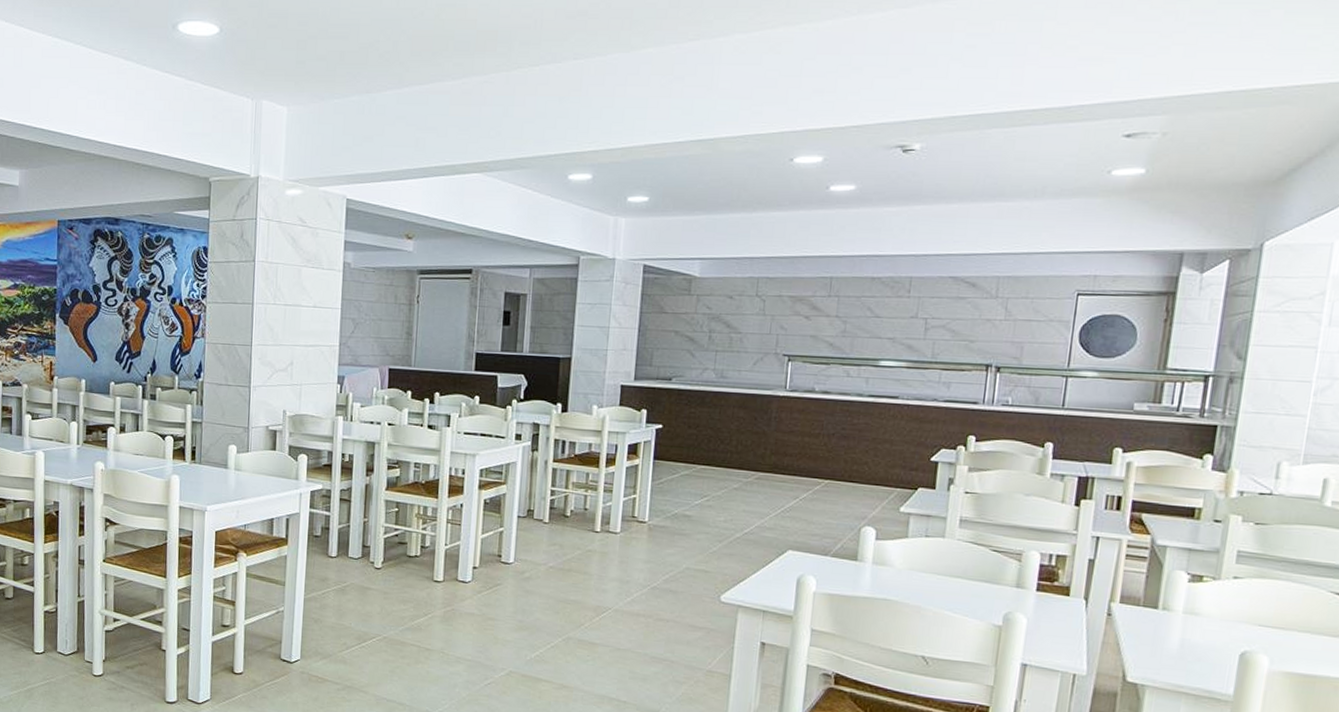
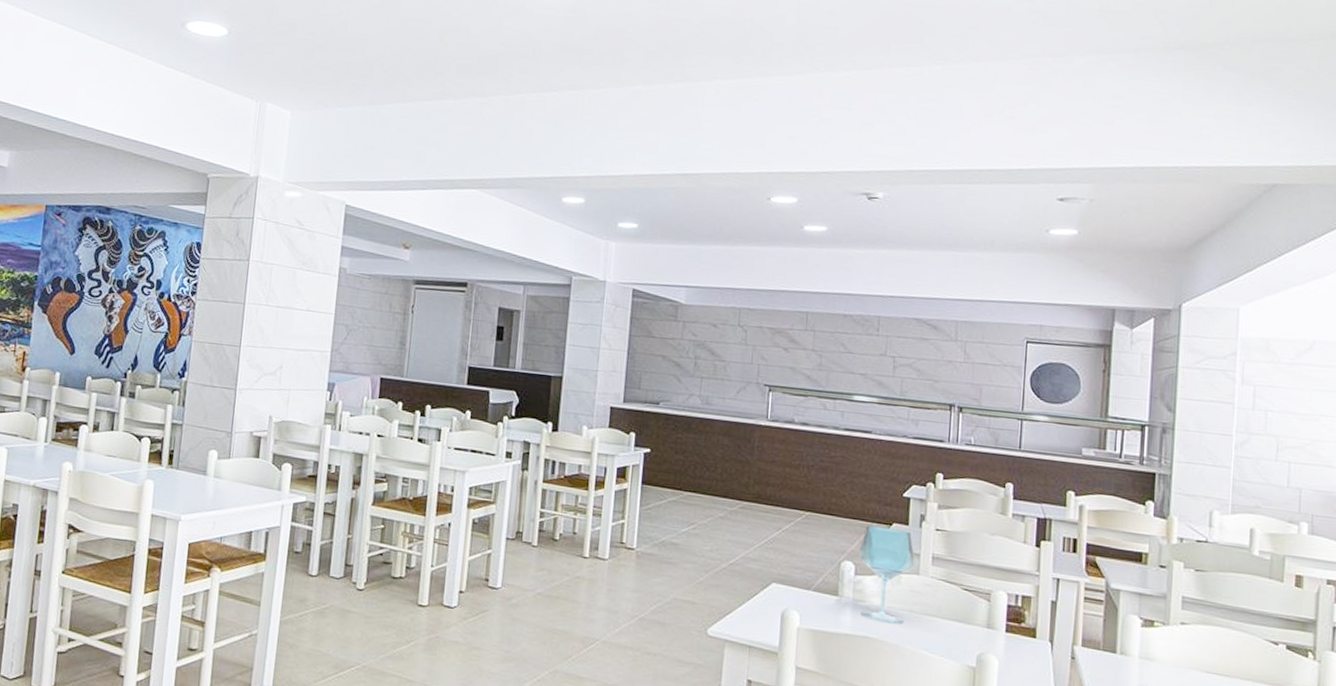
wine glass: none [880,491,942,587] -> present [859,525,916,625]

